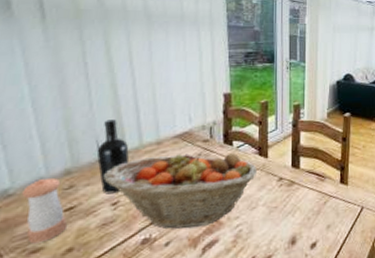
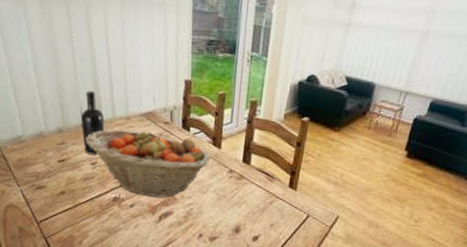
pepper shaker: present [22,178,67,244] -> none [30,133,60,183]

